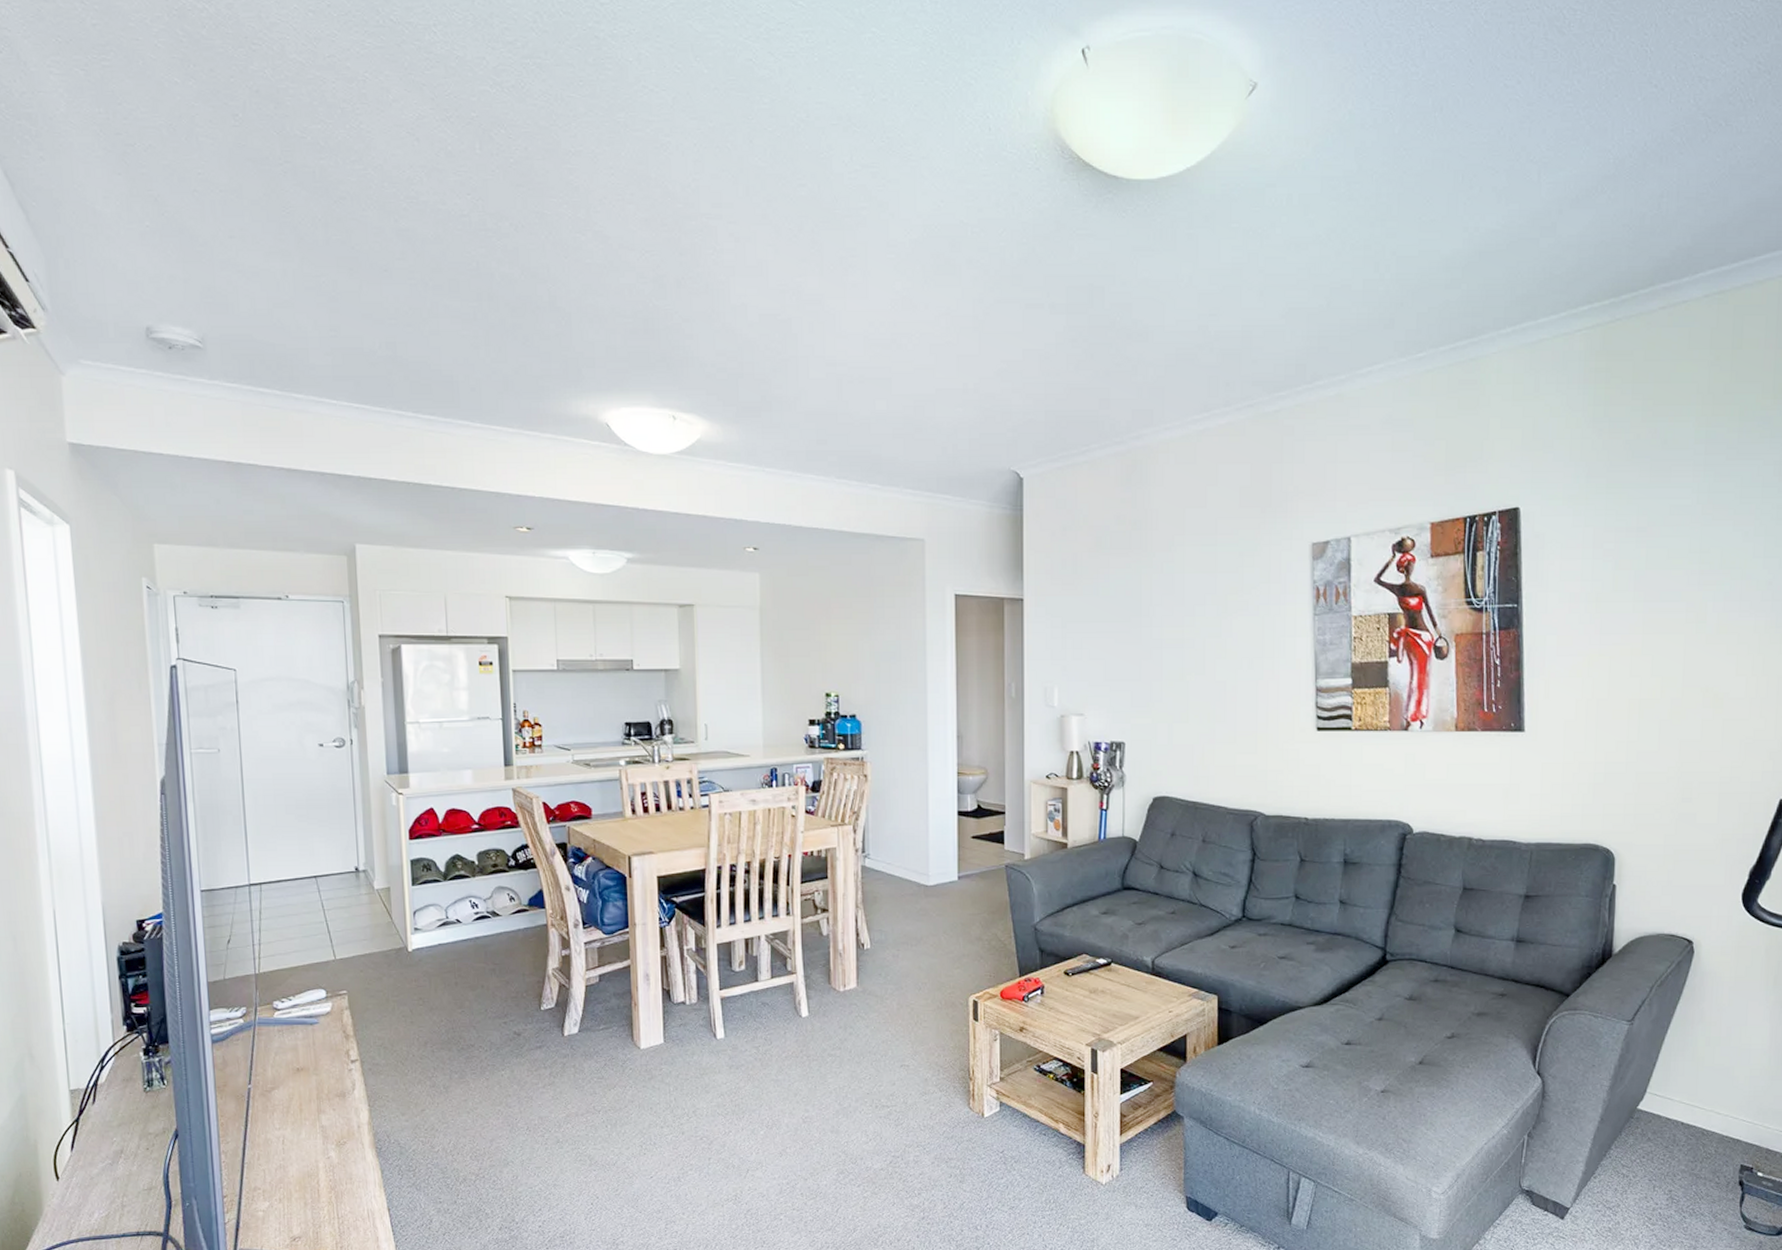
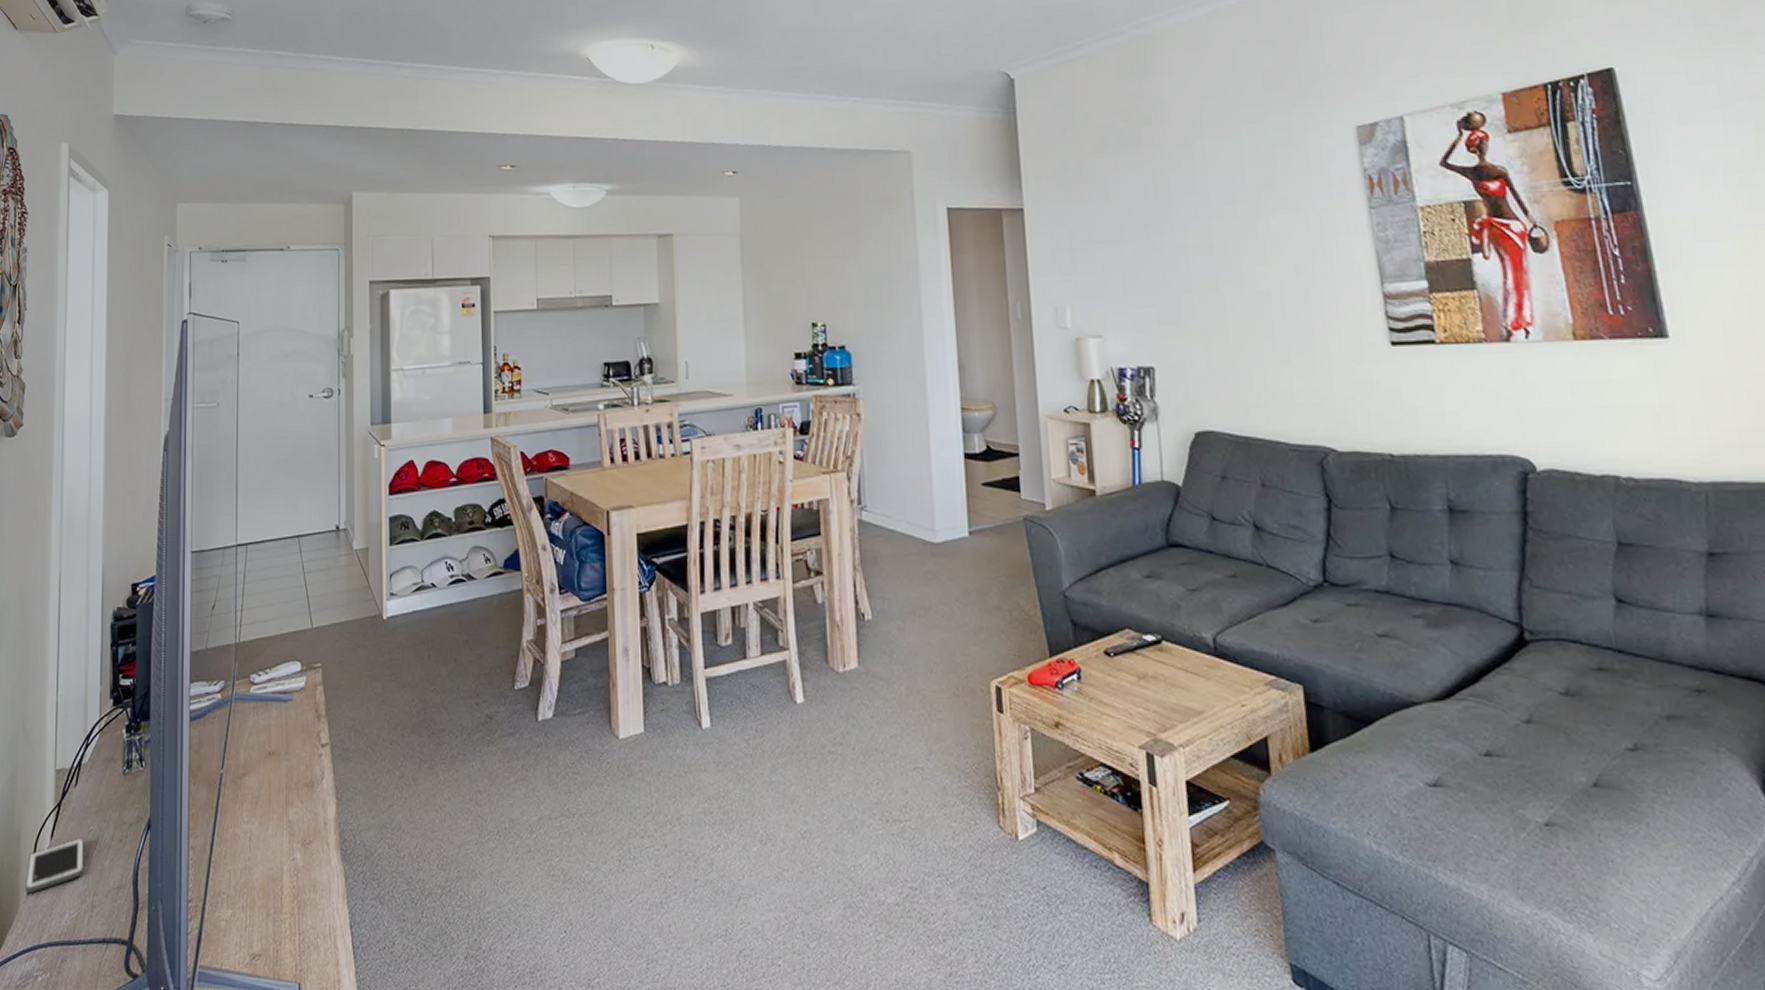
cell phone: none [47,1148,110,1199] -> present [25,837,84,894]

